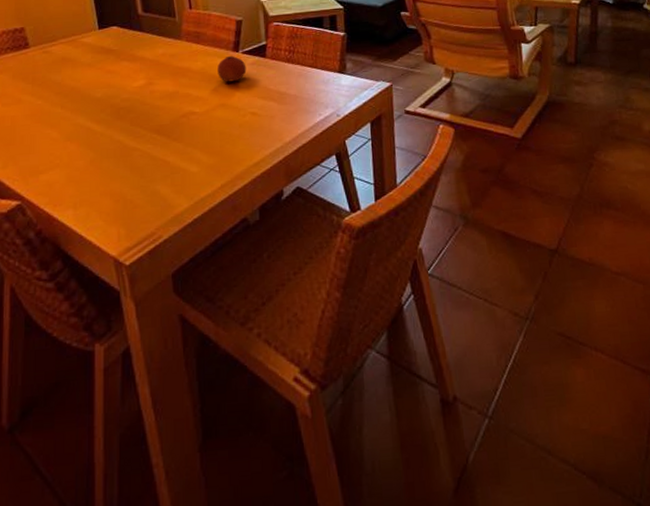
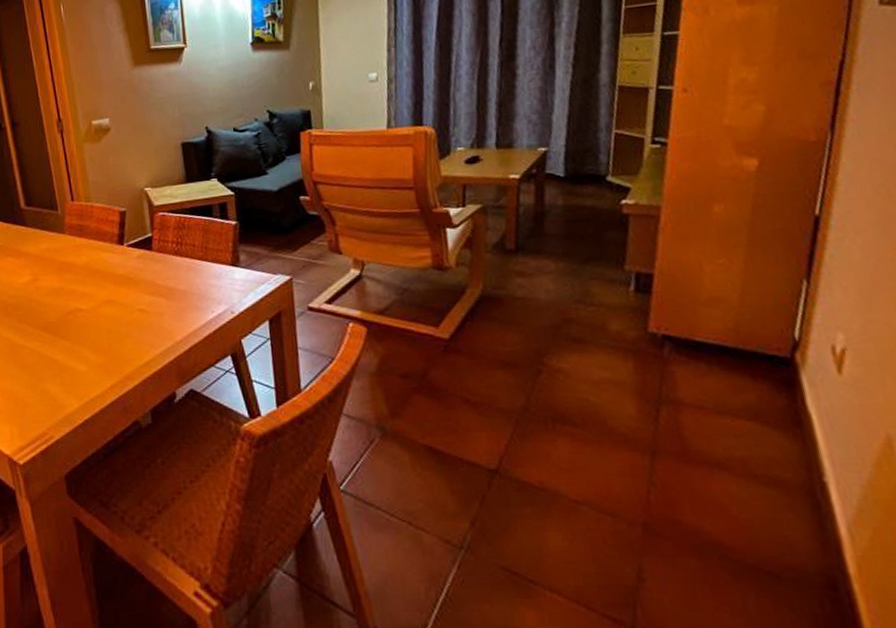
fruit: present [217,55,247,82] -> none [102,249,133,277]

